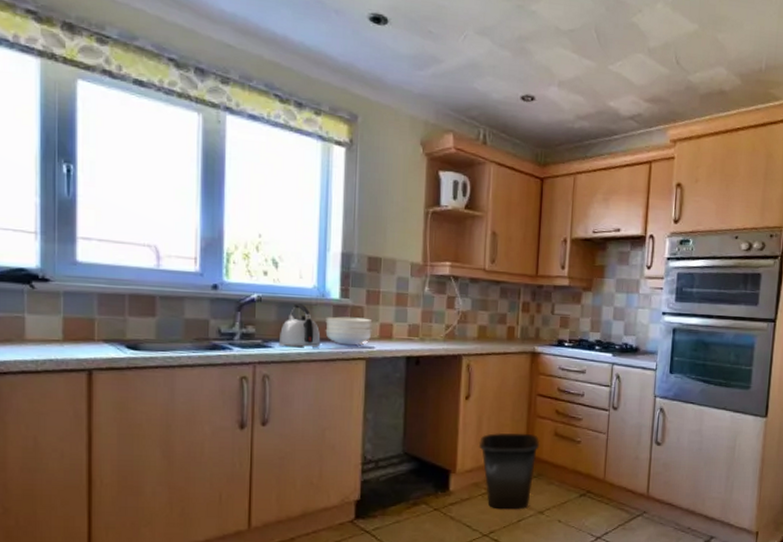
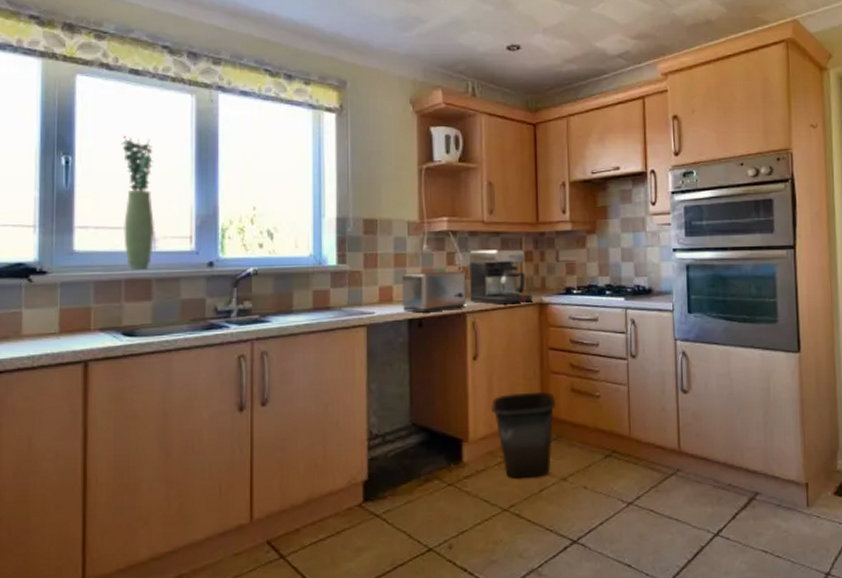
vase: none [124,148,160,287] -> present [120,135,155,270]
kettle: present [278,302,321,349] -> none [276,272,319,321]
bowl: present [325,316,373,345] -> none [323,282,372,313]
toaster: none [401,312,464,352] -> present [401,271,466,313]
coffee maker: none [467,296,526,351] -> present [469,249,533,305]

